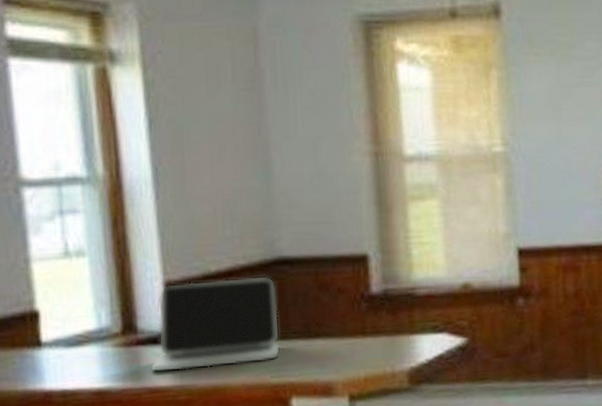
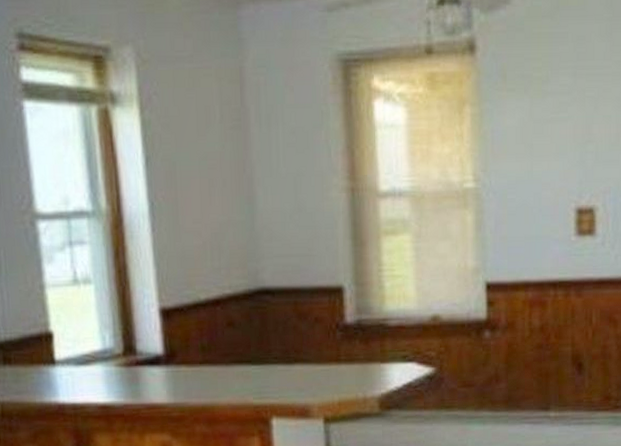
laptop: present [150,275,281,373] -> none [147,304,263,391]

